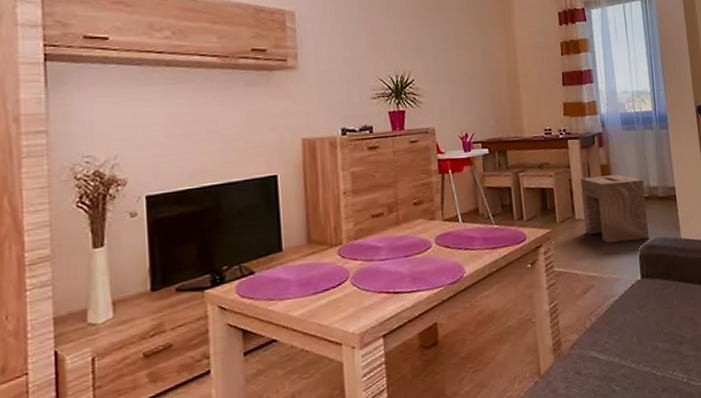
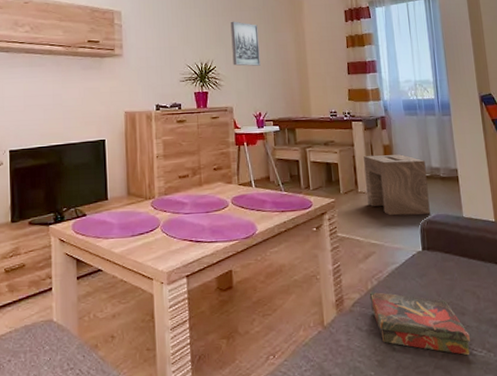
wall art: none [430,24,466,79] -> present [230,21,261,66]
book: none [588,329,689,388] -> present [369,291,470,356]

